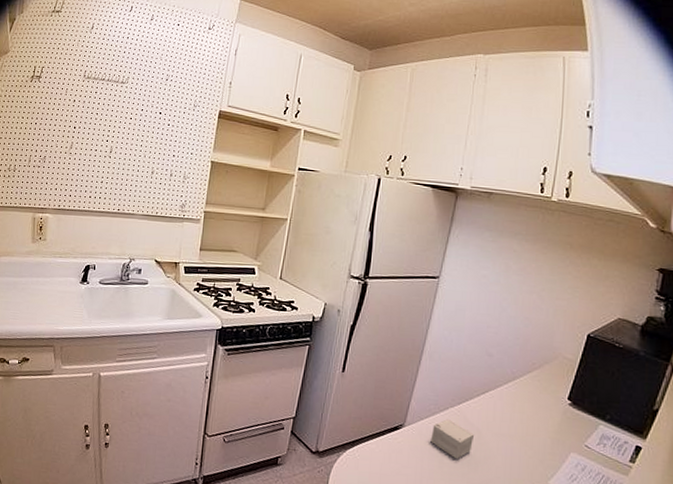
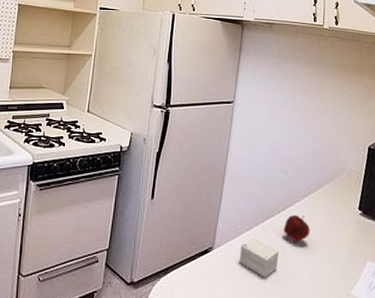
apple: none [482,398,511,427] -> present [284,214,310,242]

